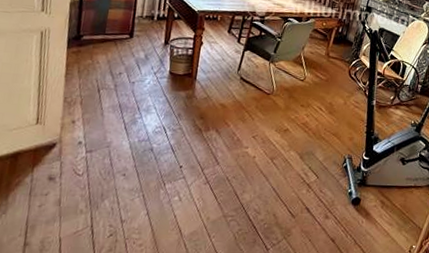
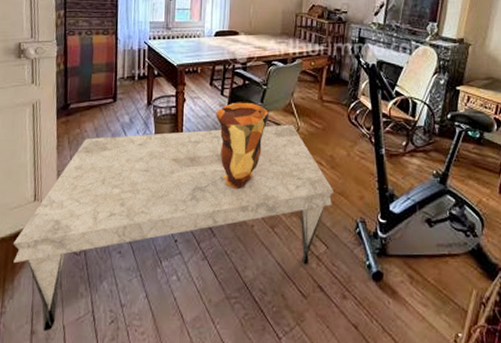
coffee table: none [9,69,329,244] -> present [14,124,333,332]
decorative vase: none [230,50,280,126] -> present [216,102,268,190]

